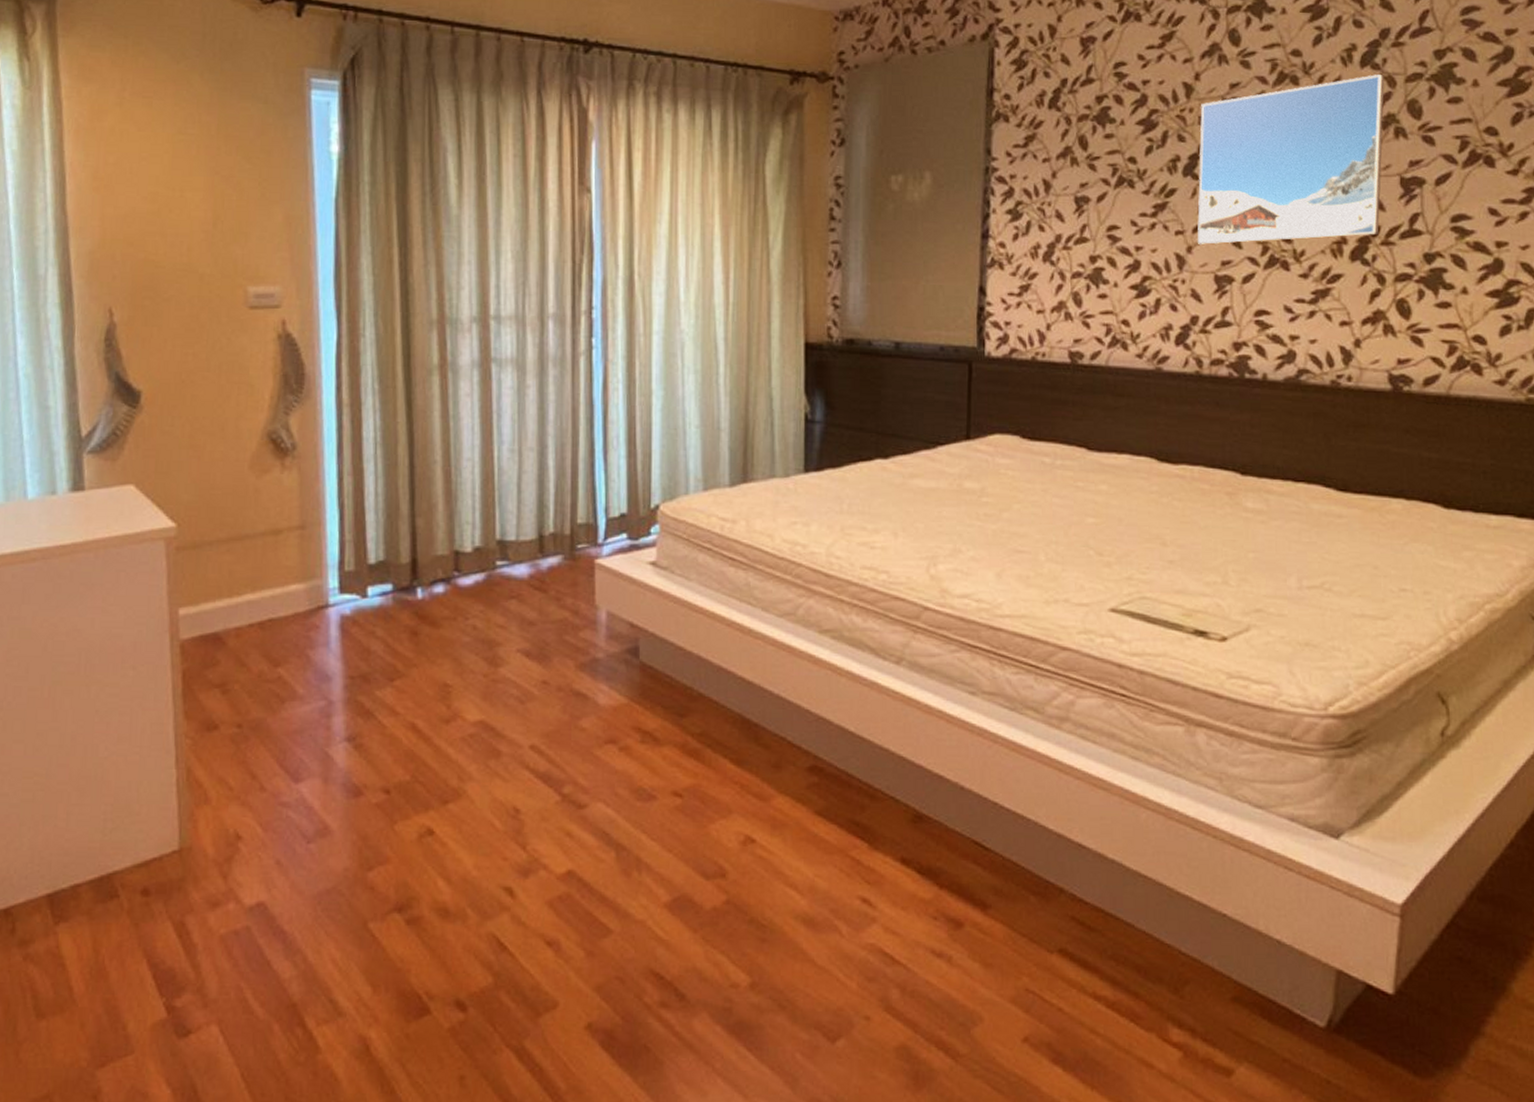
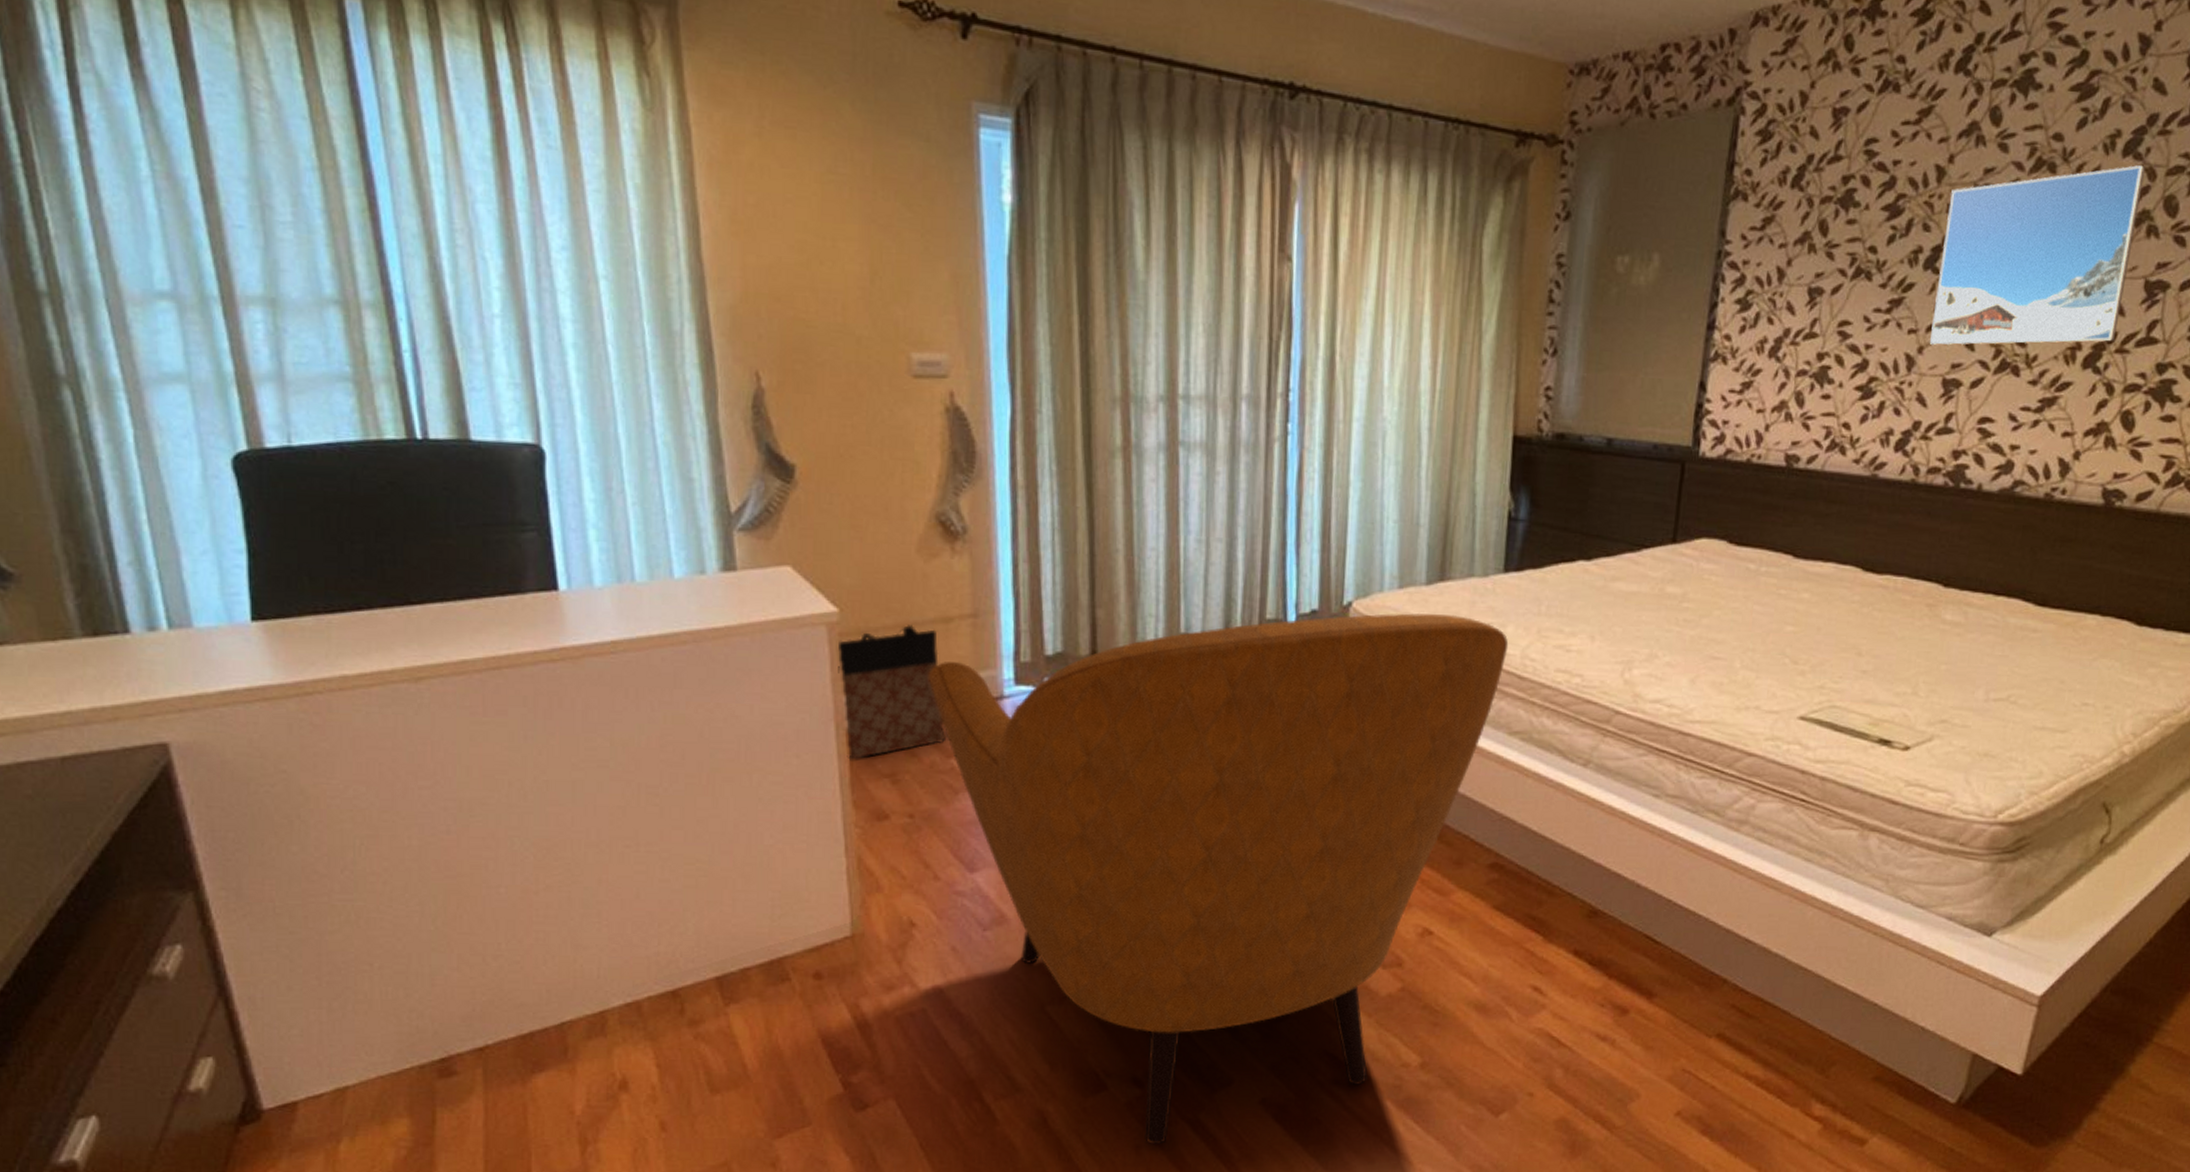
bag: none [174,538,273,671] -> present [838,625,945,760]
armchair: none [257,514,814,1076] -> present [928,613,1509,1145]

